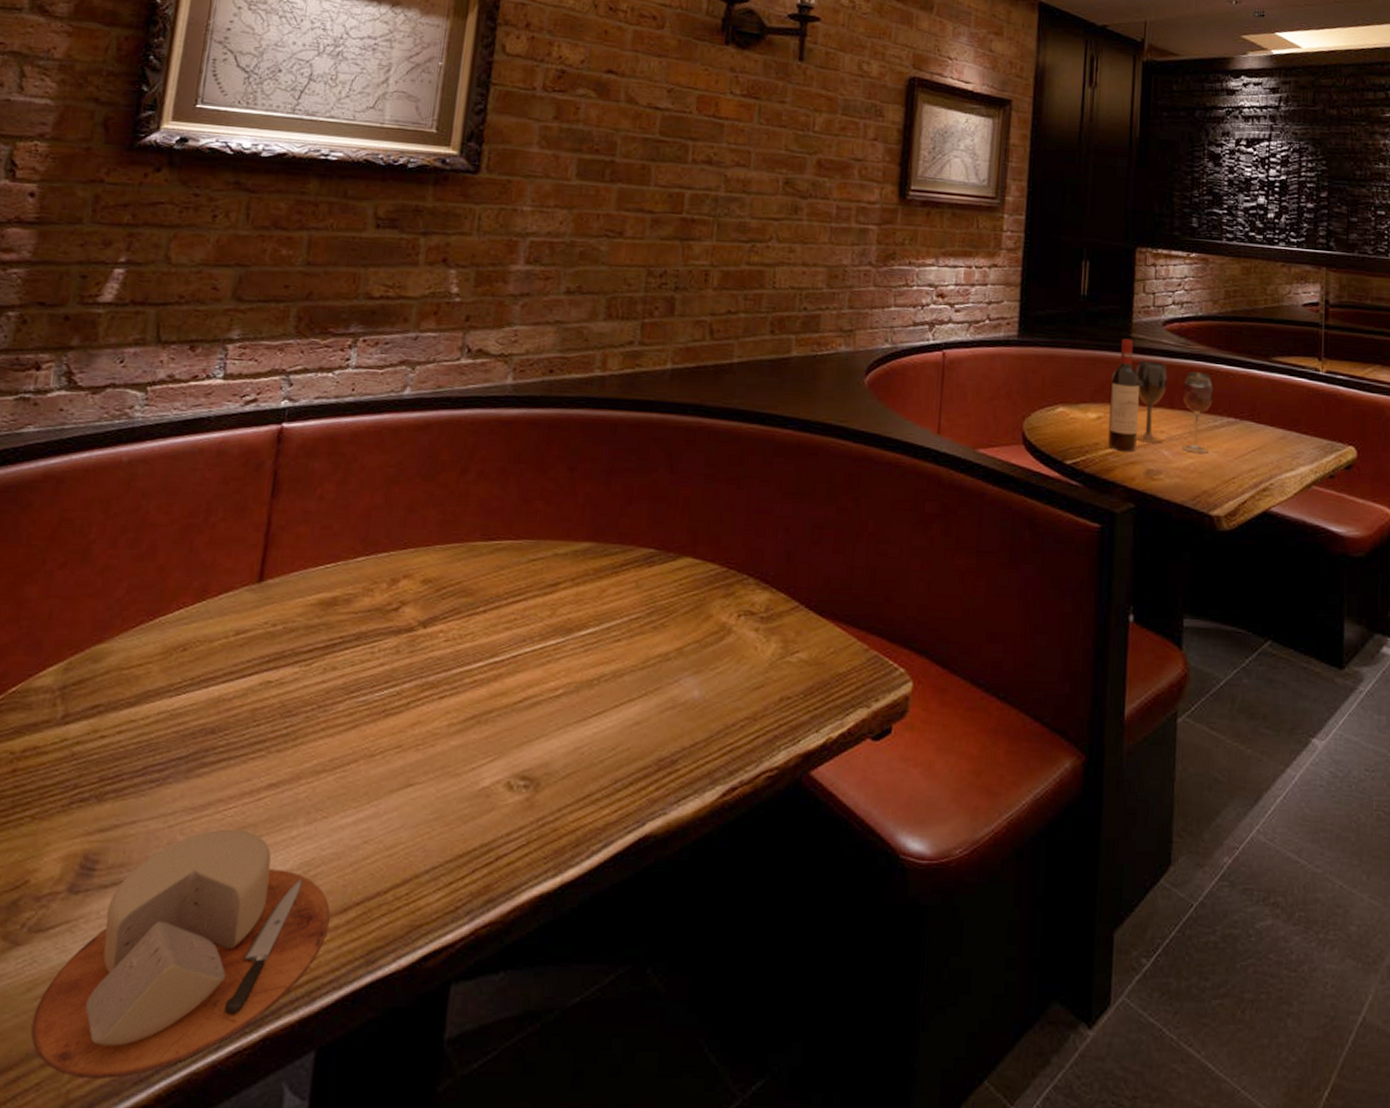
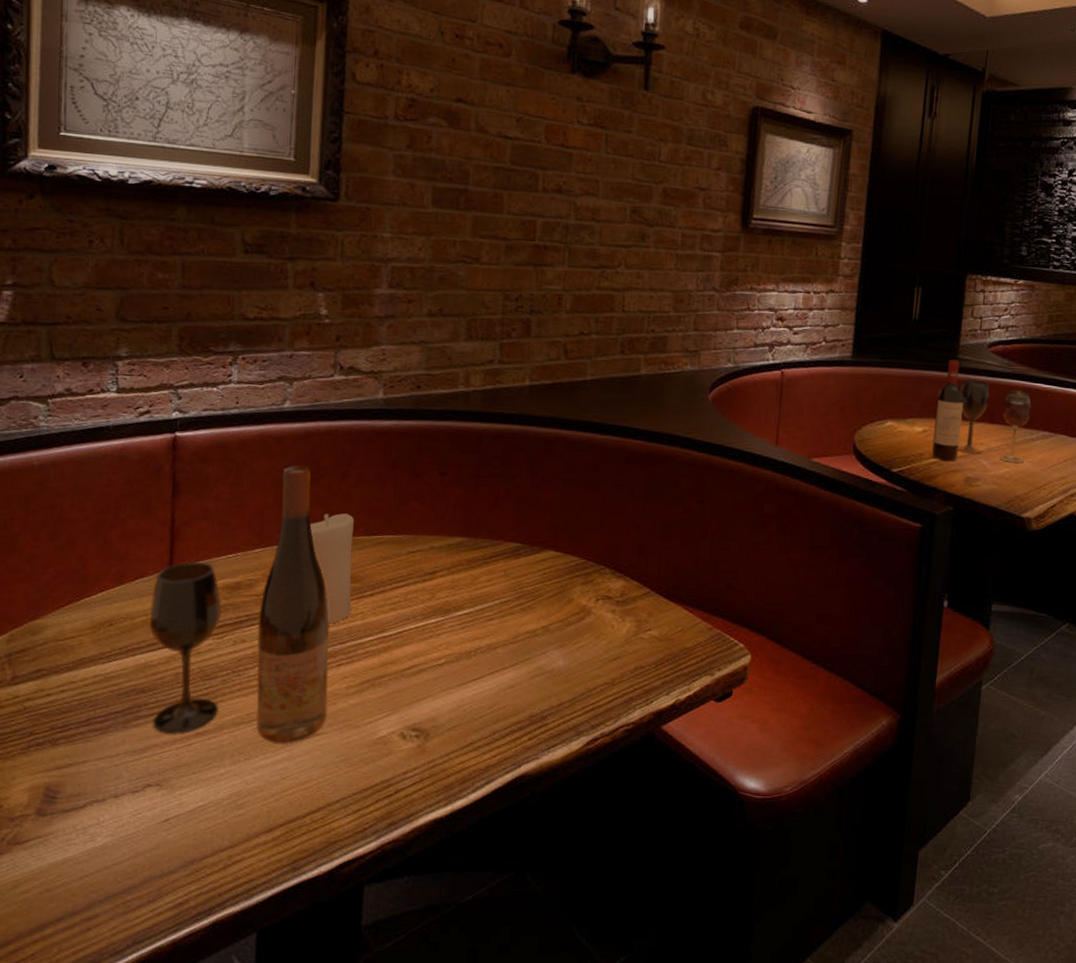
cheese: present [31,830,330,1078] -> none [21,768,259,951]
wine glass: none [218,572,315,785] -> present [149,561,222,733]
wine bottle: none [339,459,436,797] -> present [256,464,330,744]
candle: none [420,515,471,647] -> present [309,513,354,624]

